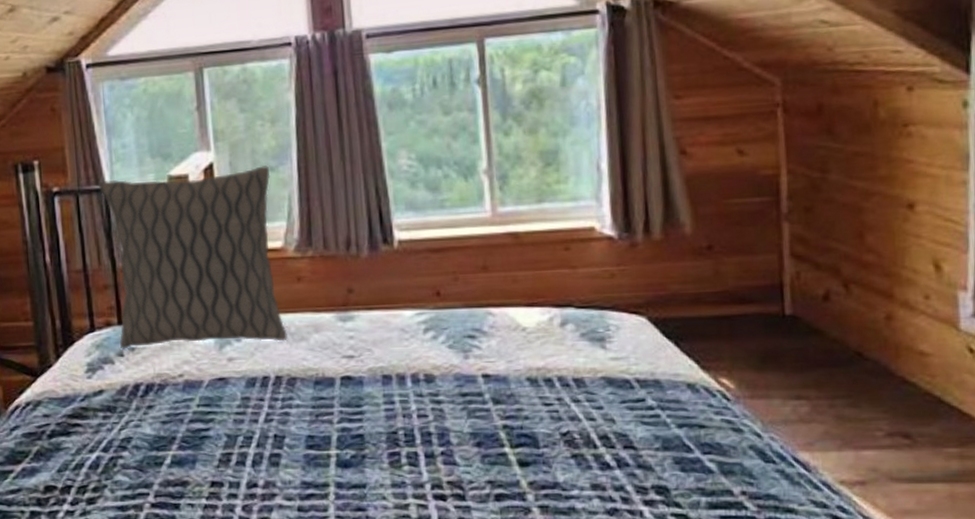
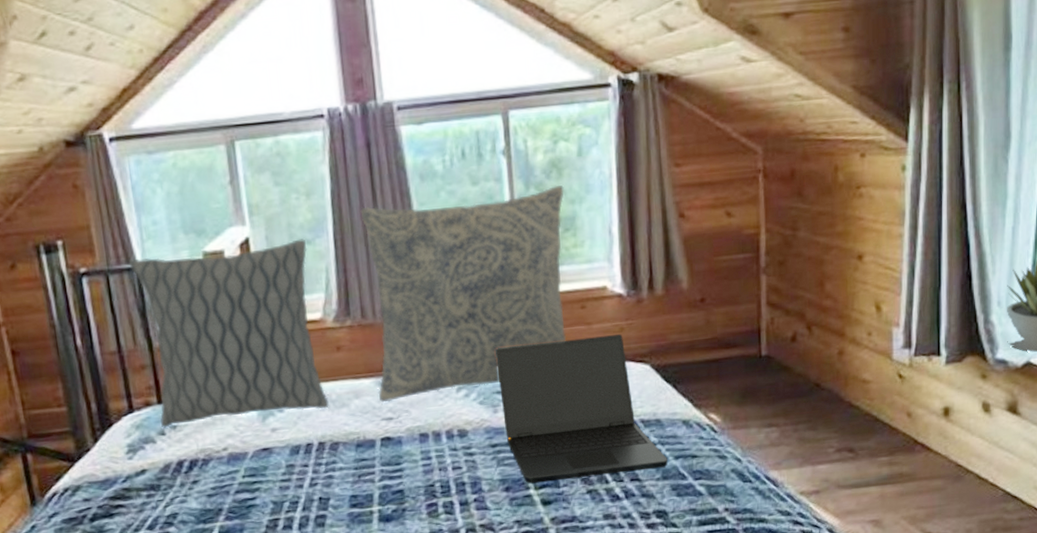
pillow: none [325,116,548,338] -> present [360,185,567,402]
laptop: none [467,281,669,441] -> present [495,334,668,484]

